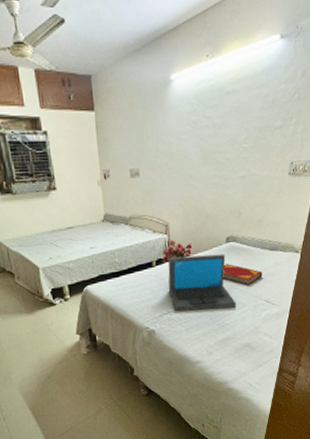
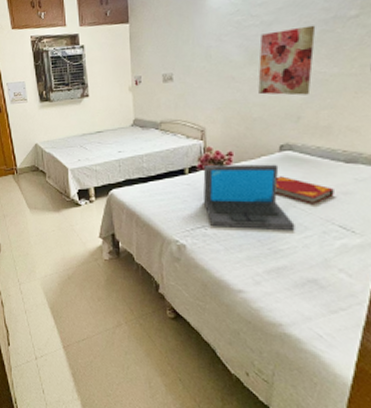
wall art: none [210,132,253,194] -> present [258,25,316,96]

